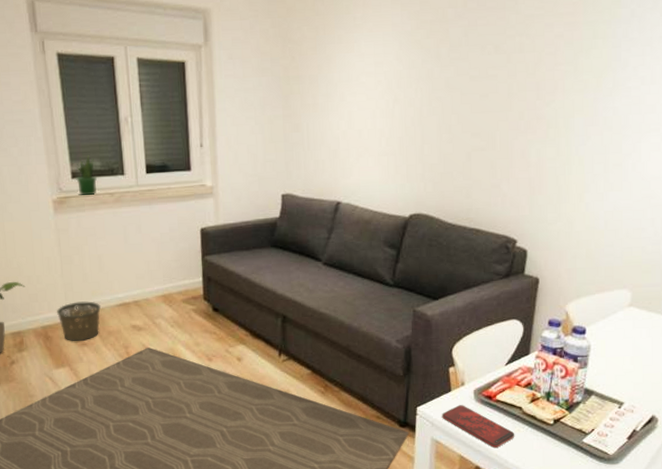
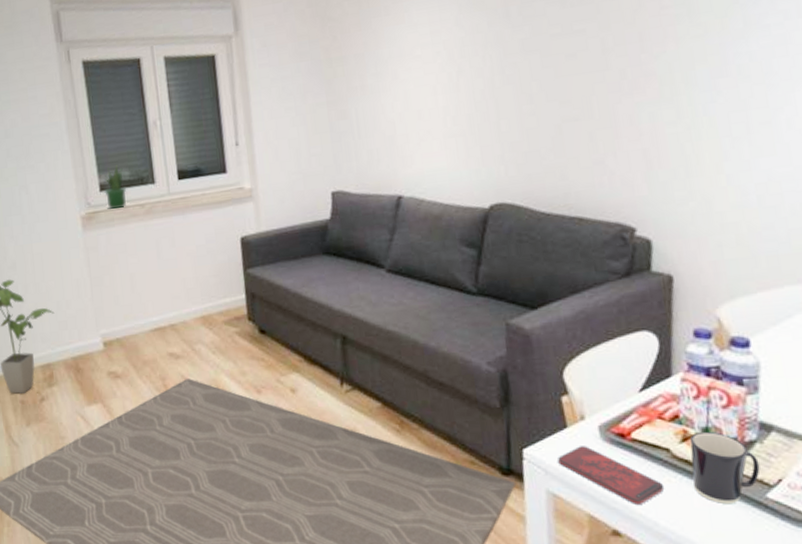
basket: present [56,301,101,342] -> none [87,326,134,375]
mug: none [534,395,581,447] -> present [689,431,760,505]

